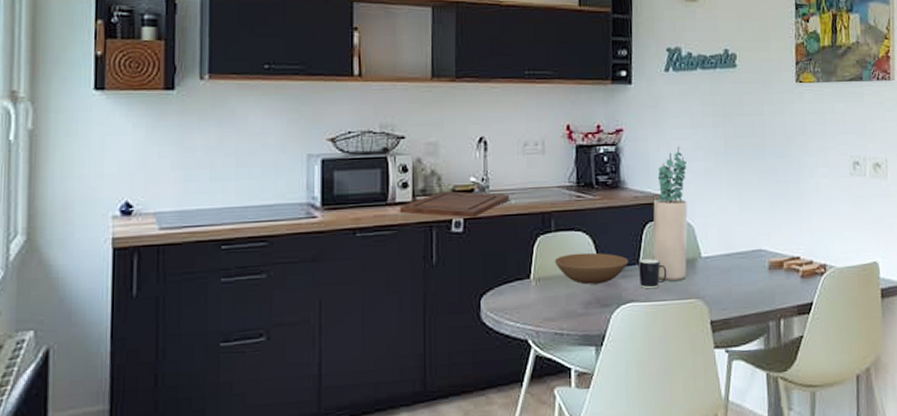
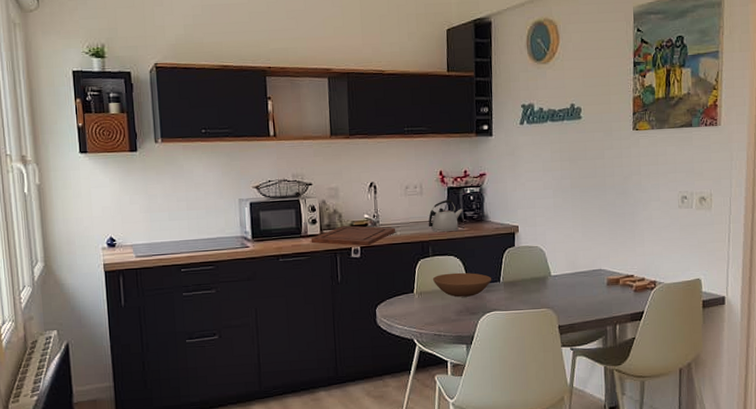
kettle: none [550,160,595,201] -> present [428,199,463,232]
mug: present [639,258,667,289] -> none [500,277,523,301]
vase: present [652,146,688,281] -> none [511,186,540,294]

